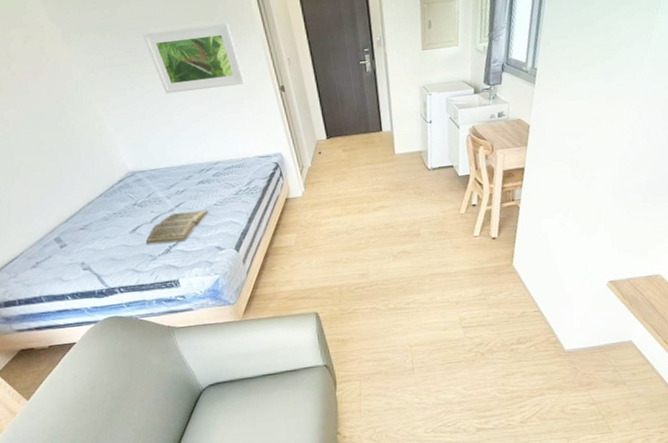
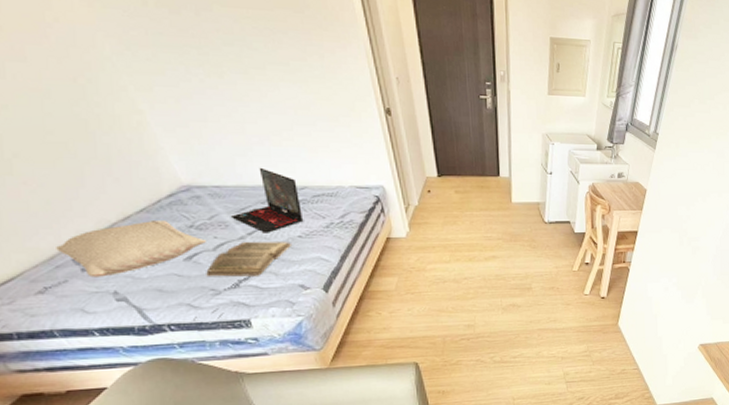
pillow: none [44,202,145,252] -> present [56,221,206,278]
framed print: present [142,23,245,94] -> none [203,10,342,99]
laptop: none [162,150,218,205] -> present [230,167,304,233]

